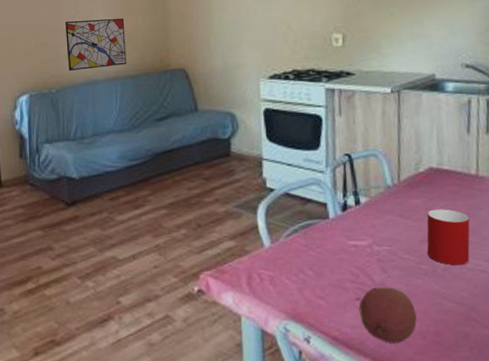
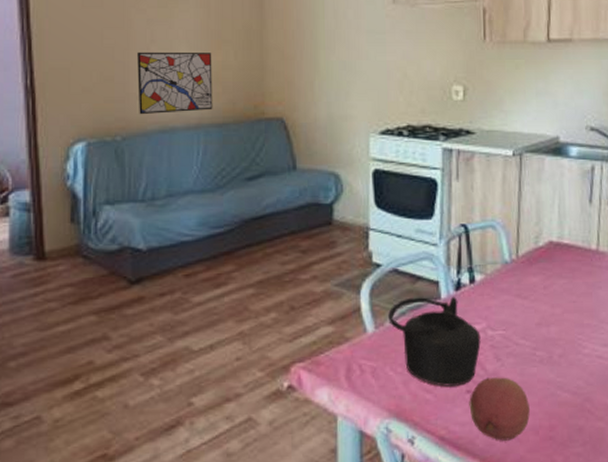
teapot: none [282,216,368,294] -> present [388,296,481,387]
cup: present [426,209,470,266] -> none [543,288,588,351]

